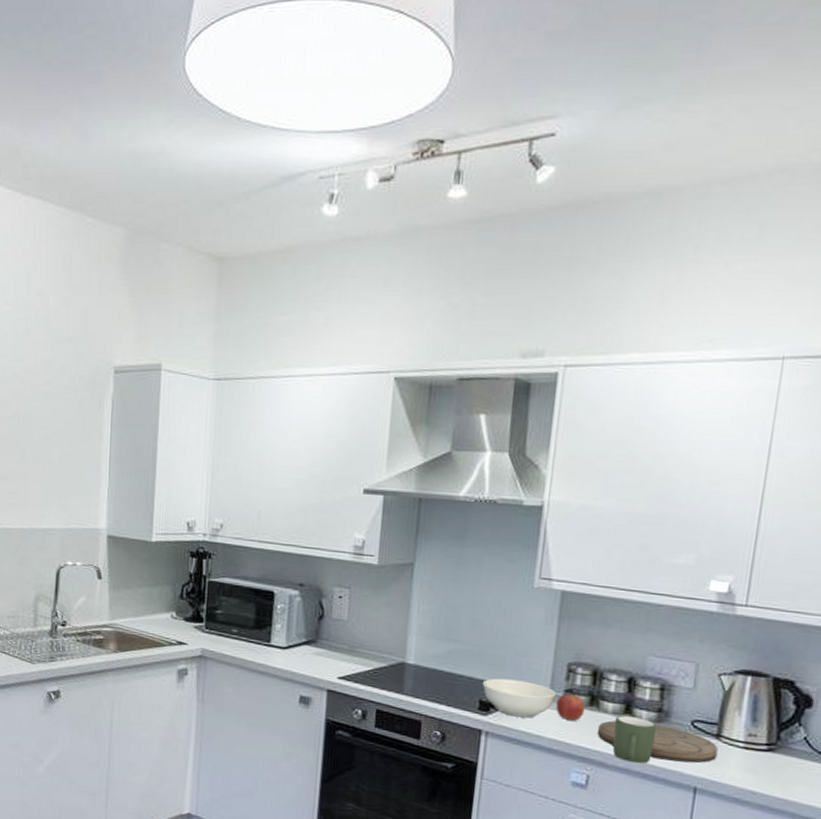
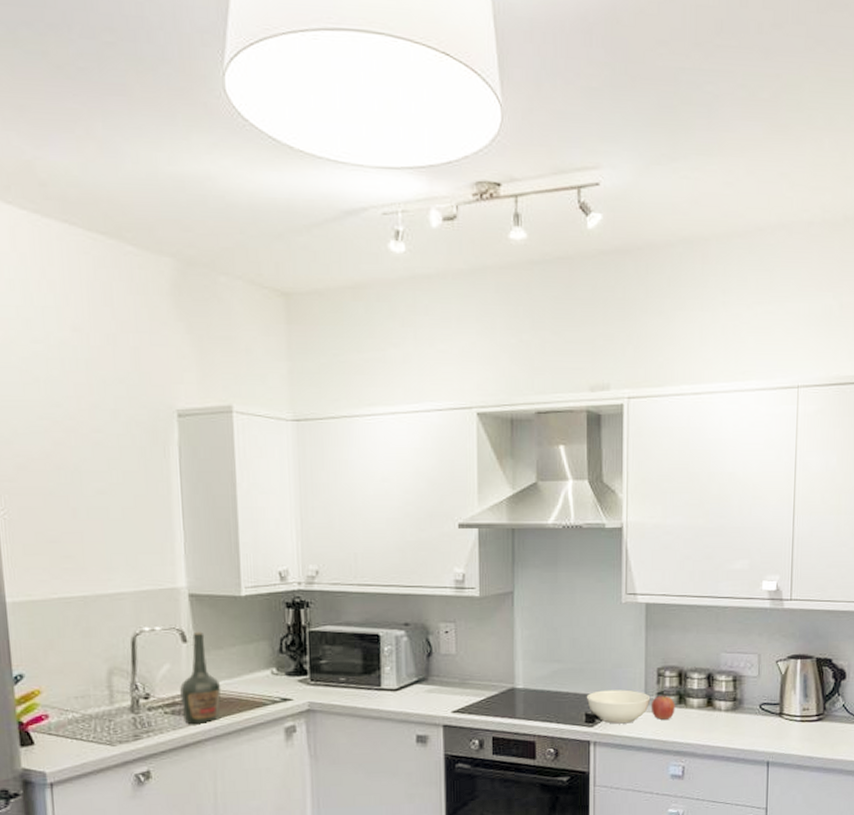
bottle: none [90,570,126,656] -> present [179,631,221,725]
cutting board: present [598,720,718,763] -> none [688,711,782,742]
mug: present [612,715,656,765] -> none [700,707,733,750]

